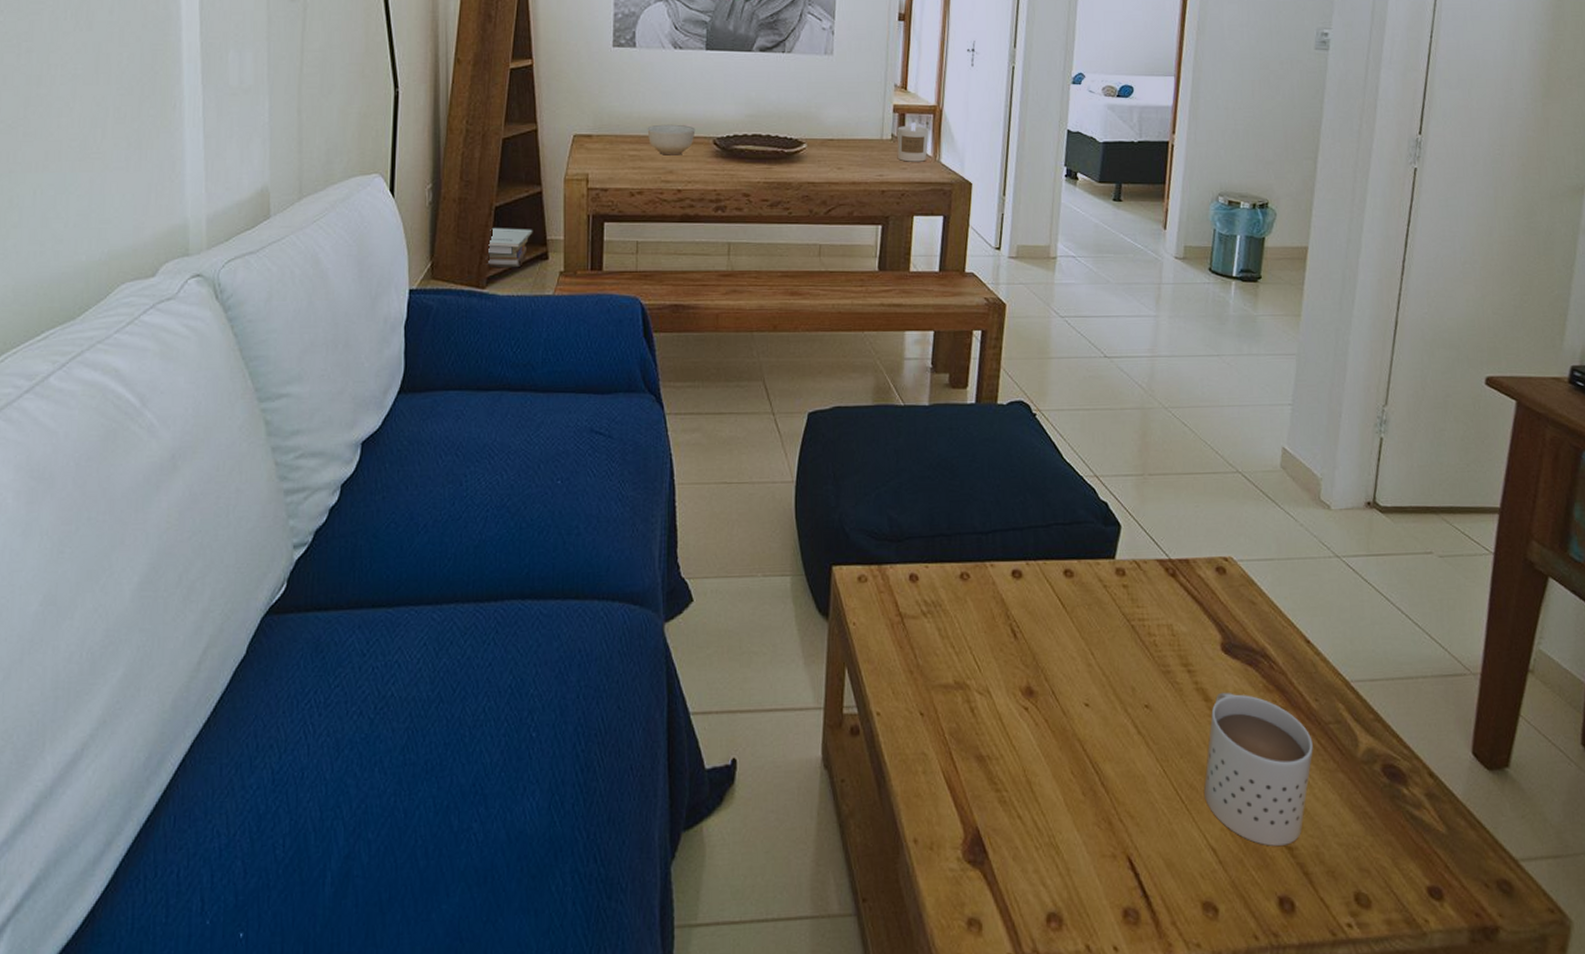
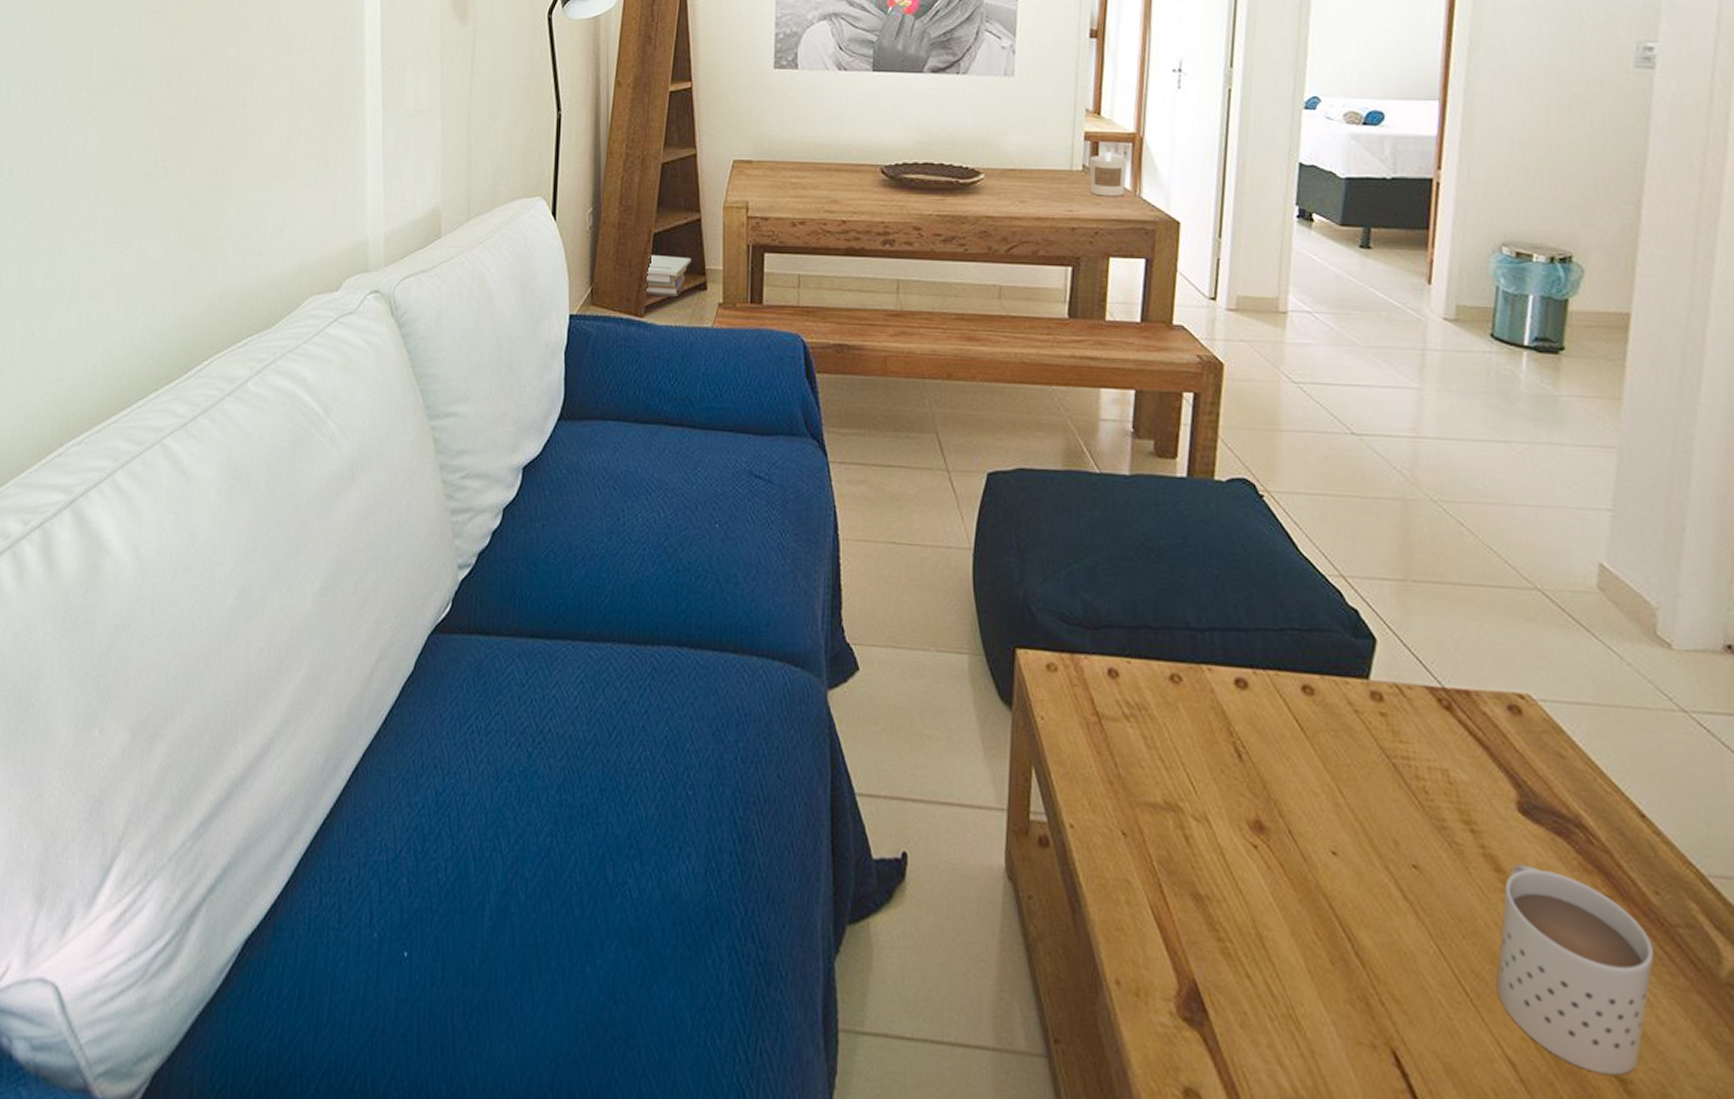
bowl: present [647,124,696,155] -> none [810,150,861,184]

